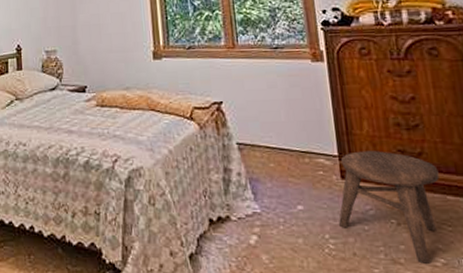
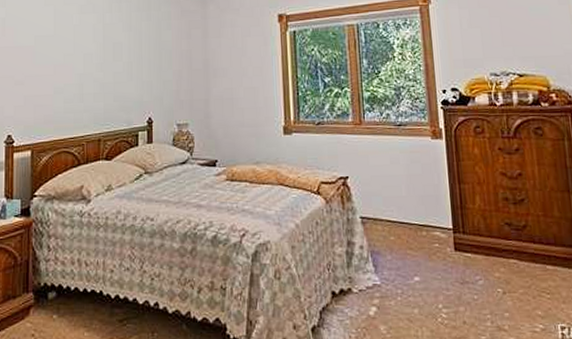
stool: present [339,151,440,264] -> none [451,224,541,330]

